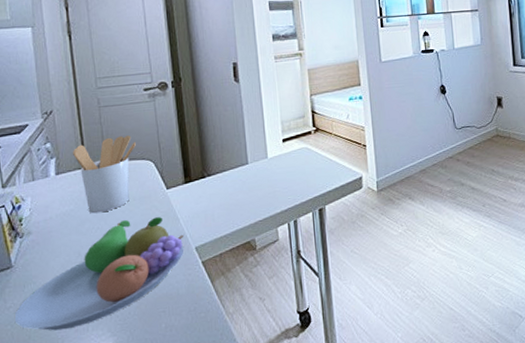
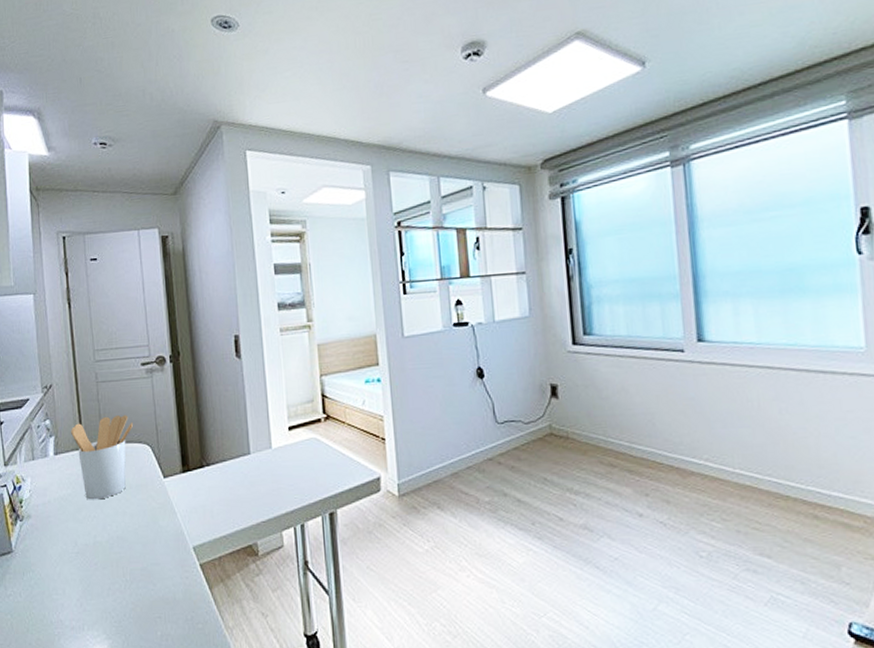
fruit bowl: present [14,217,184,331] -> none [14,509,181,626]

